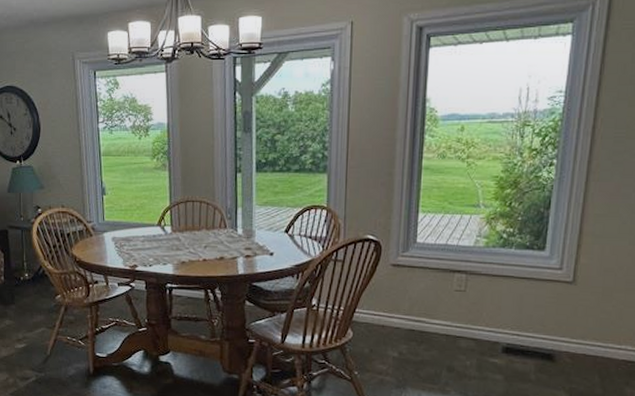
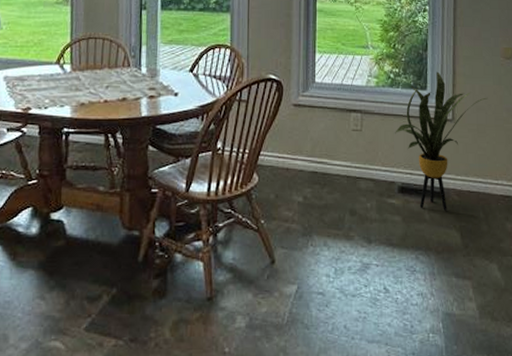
house plant: none [503,231,620,372] -> present [395,71,488,211]

